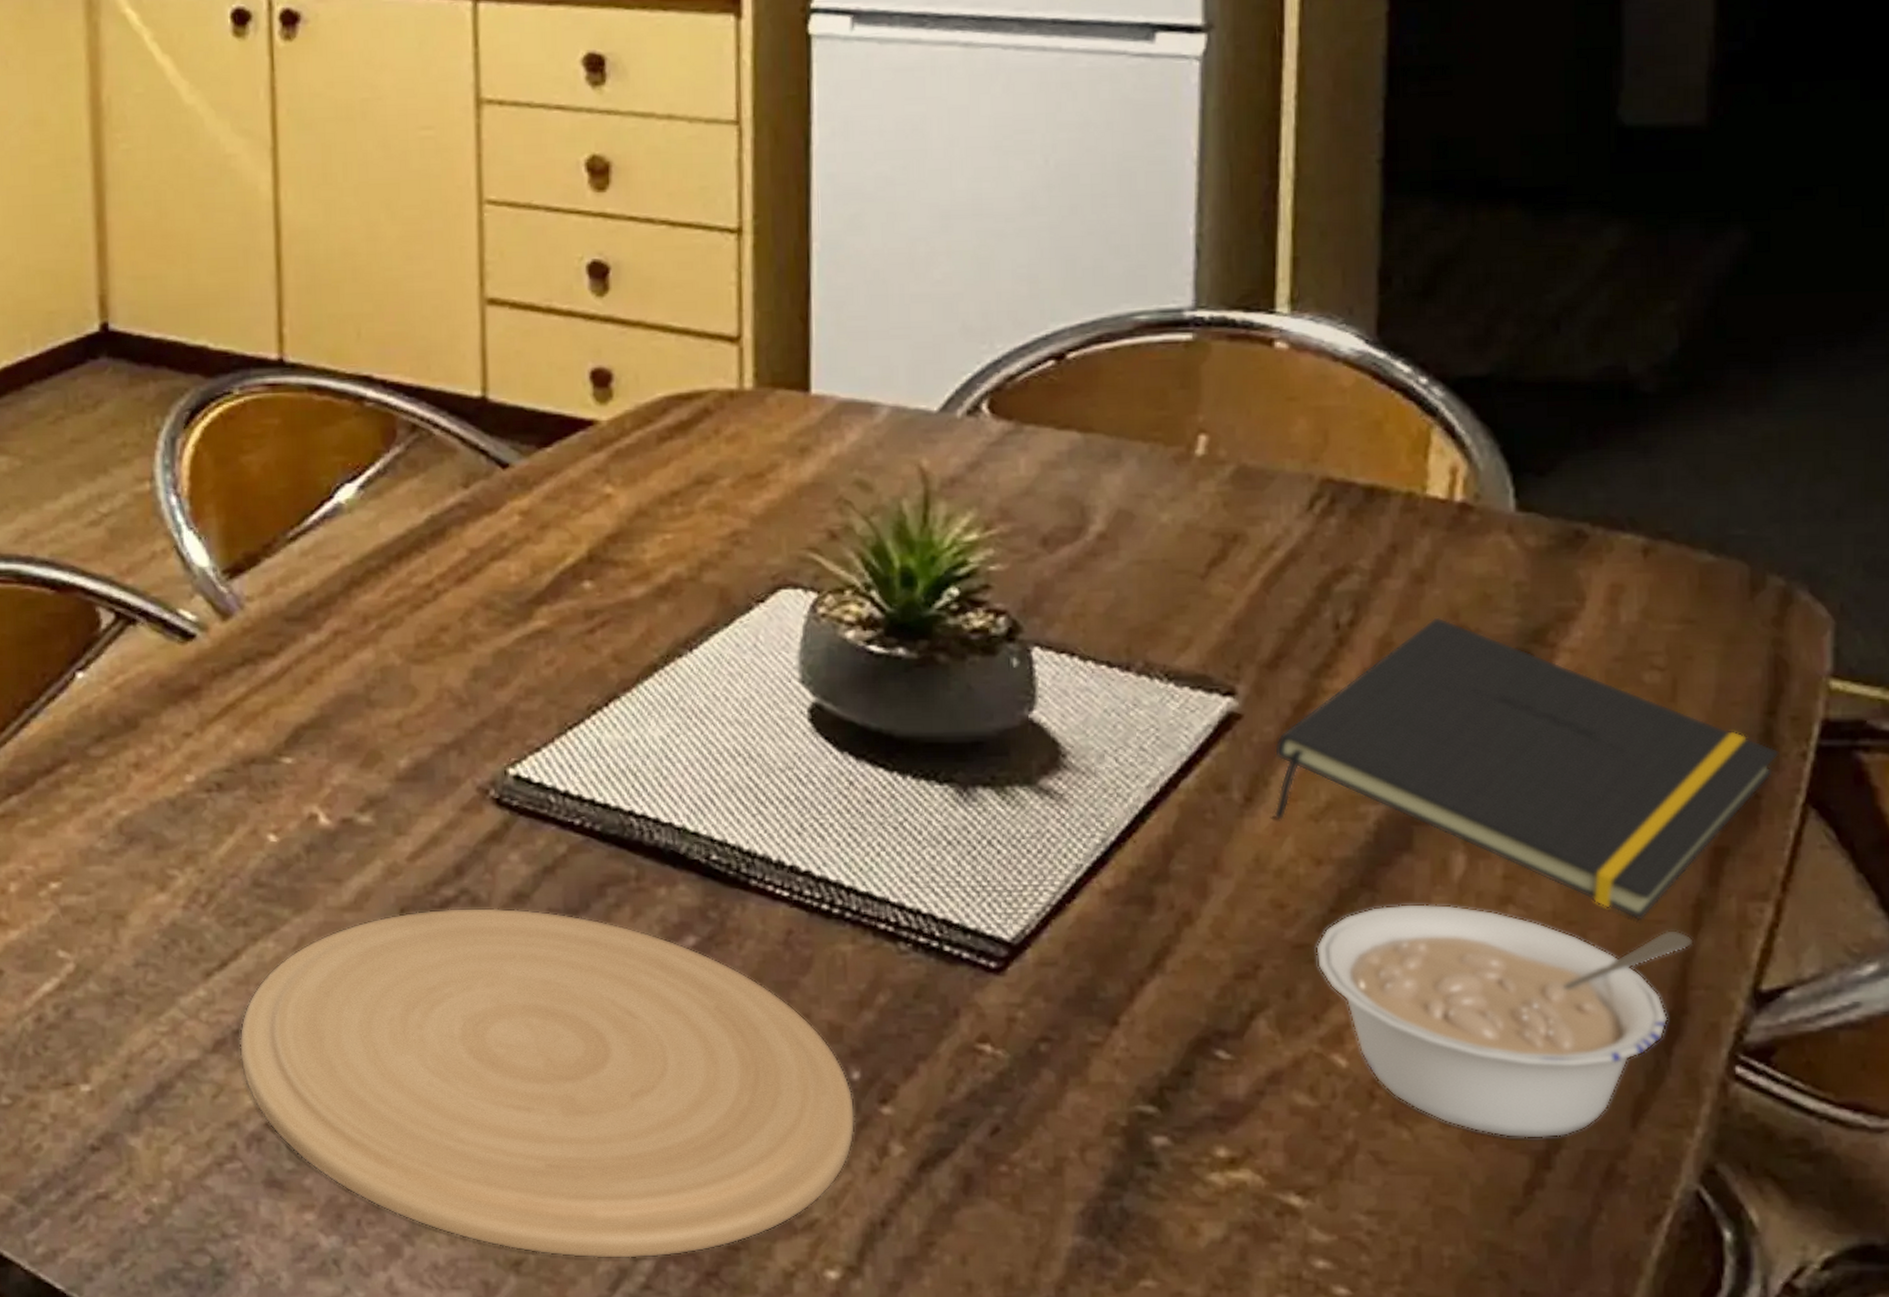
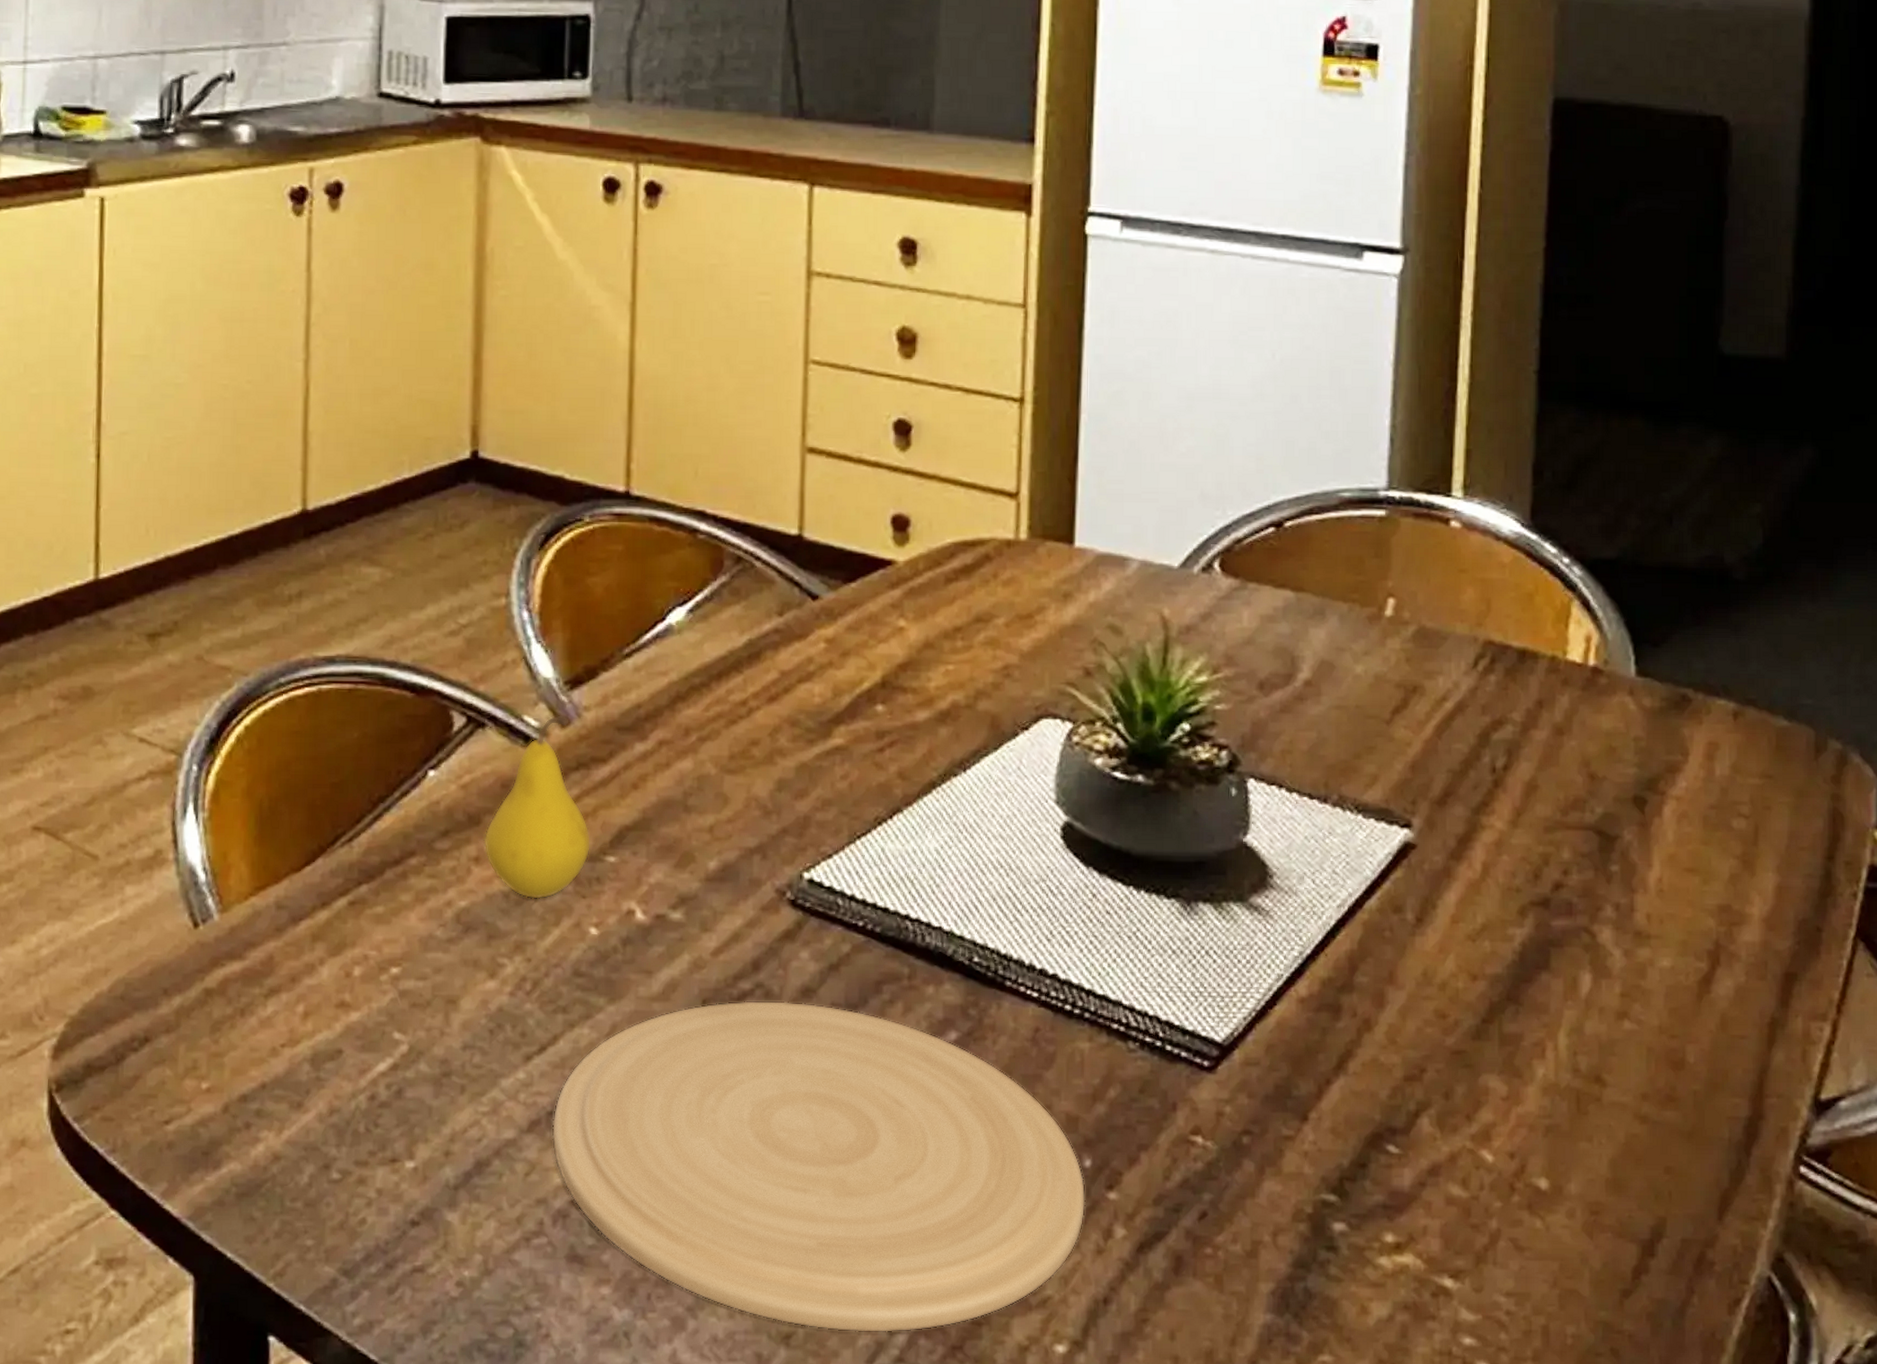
fruit: none [143,607,264,806] -> present [483,715,592,899]
notepad: present [1274,617,1779,921] -> none [1439,765,1836,1036]
legume: present [1316,903,1692,1138] -> none [1470,1016,1767,1228]

